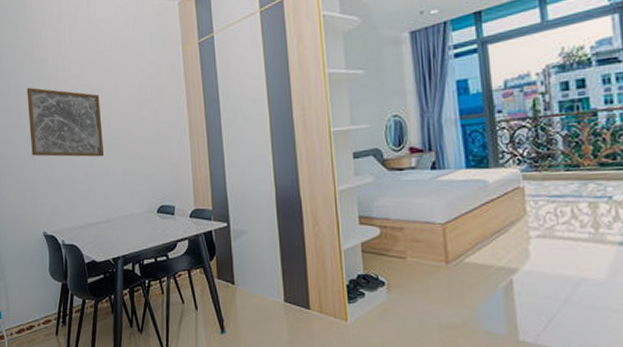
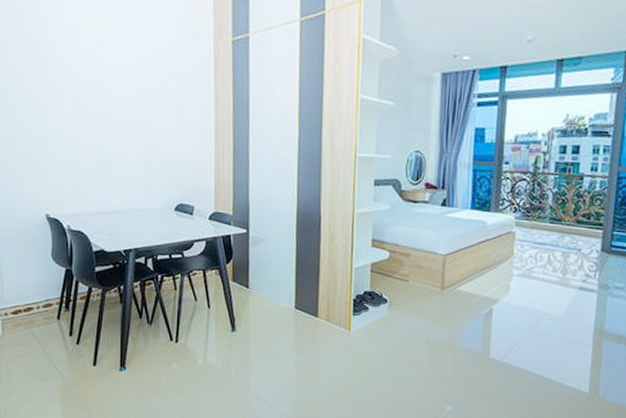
wall art: present [27,87,104,157] -> none [29,52,119,144]

